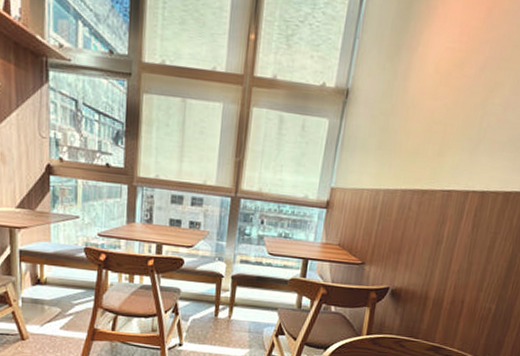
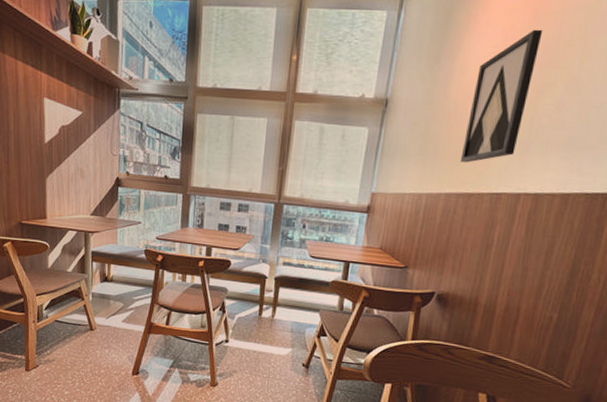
wall art: none [416,27,495,160] -> present [460,29,543,163]

